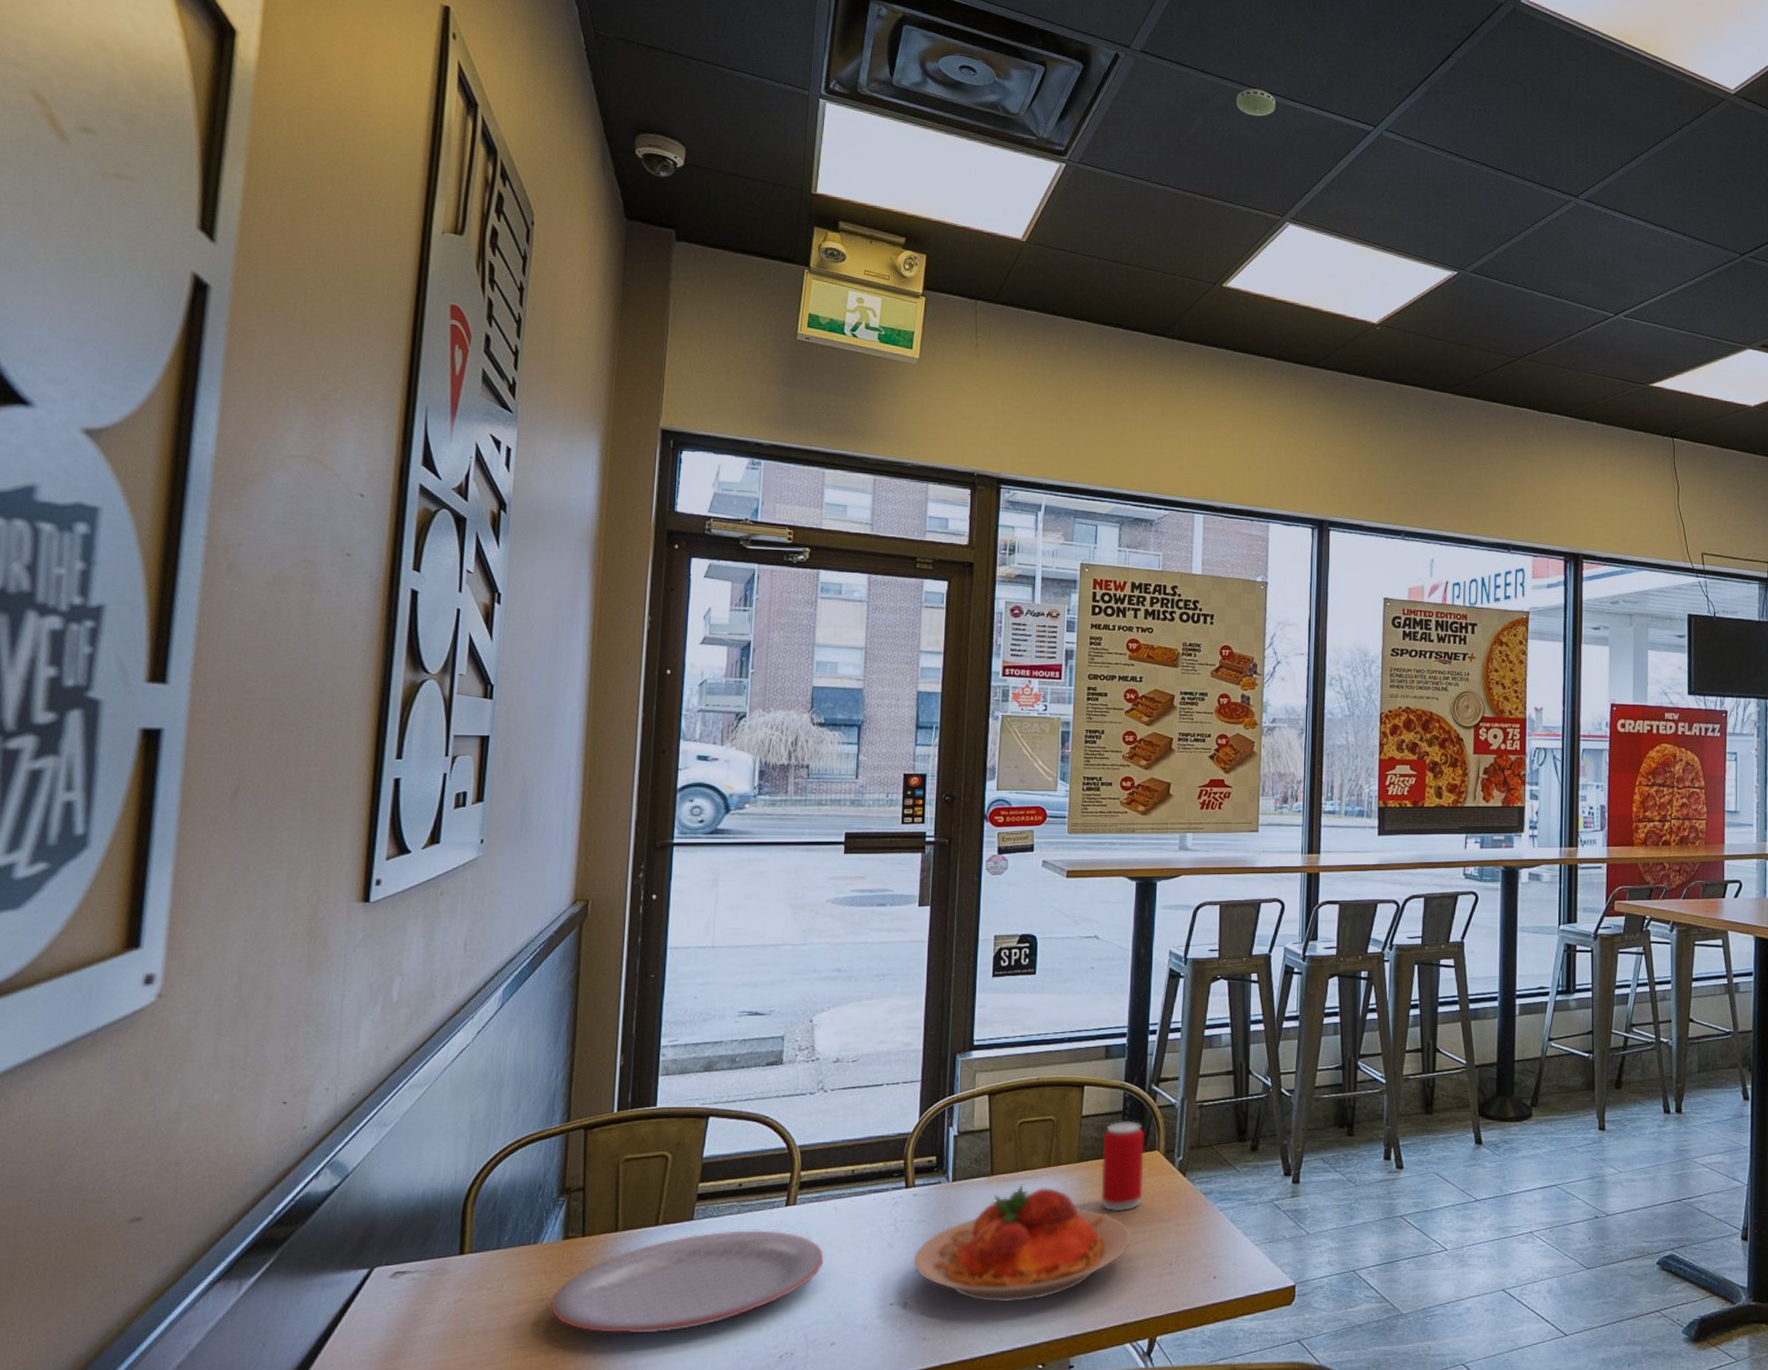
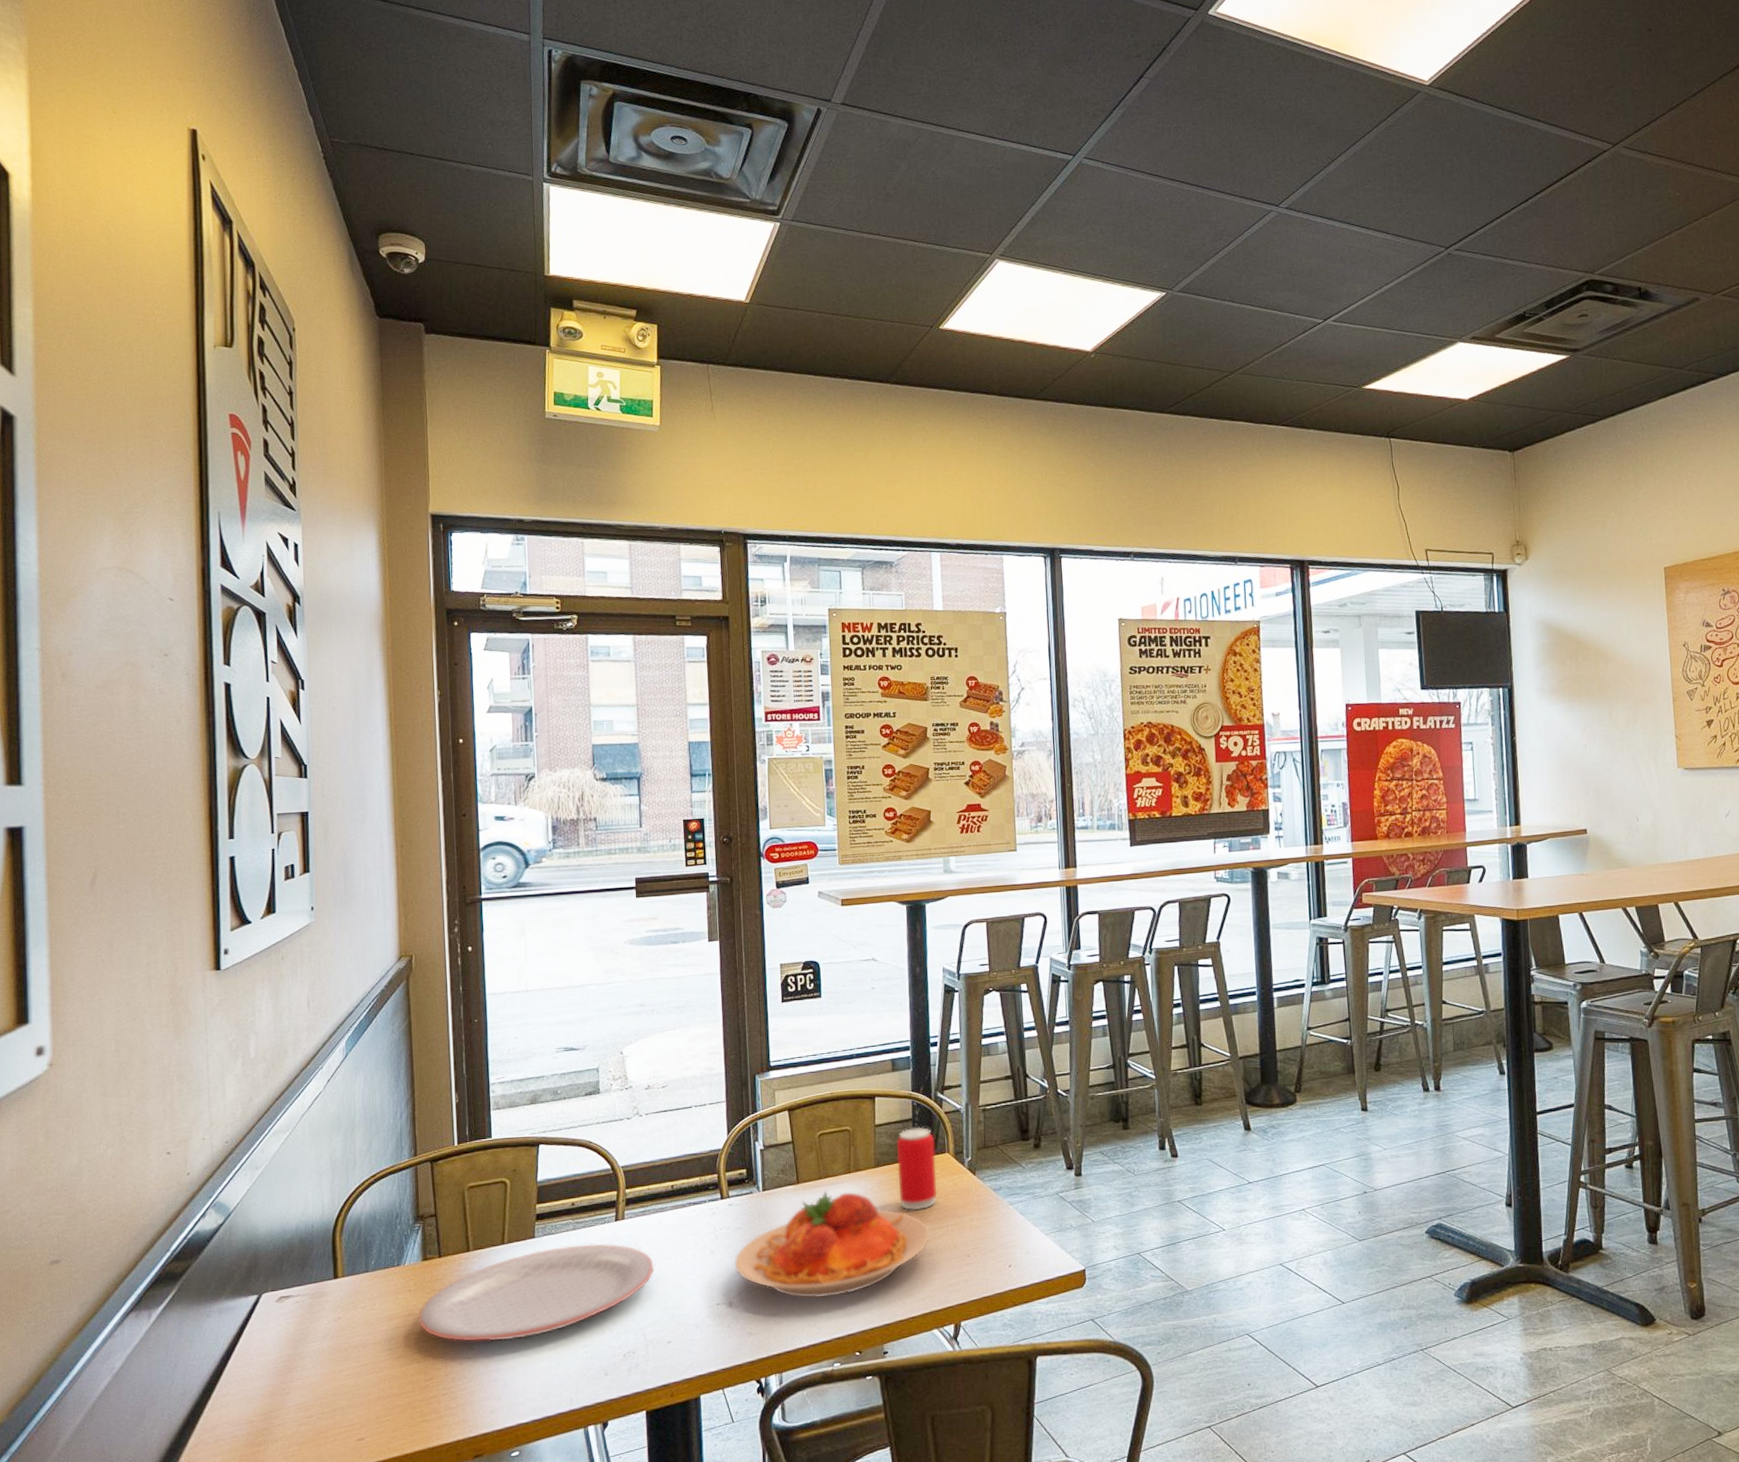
smoke detector: present [1237,89,1276,117] -> none [937,129,976,157]

